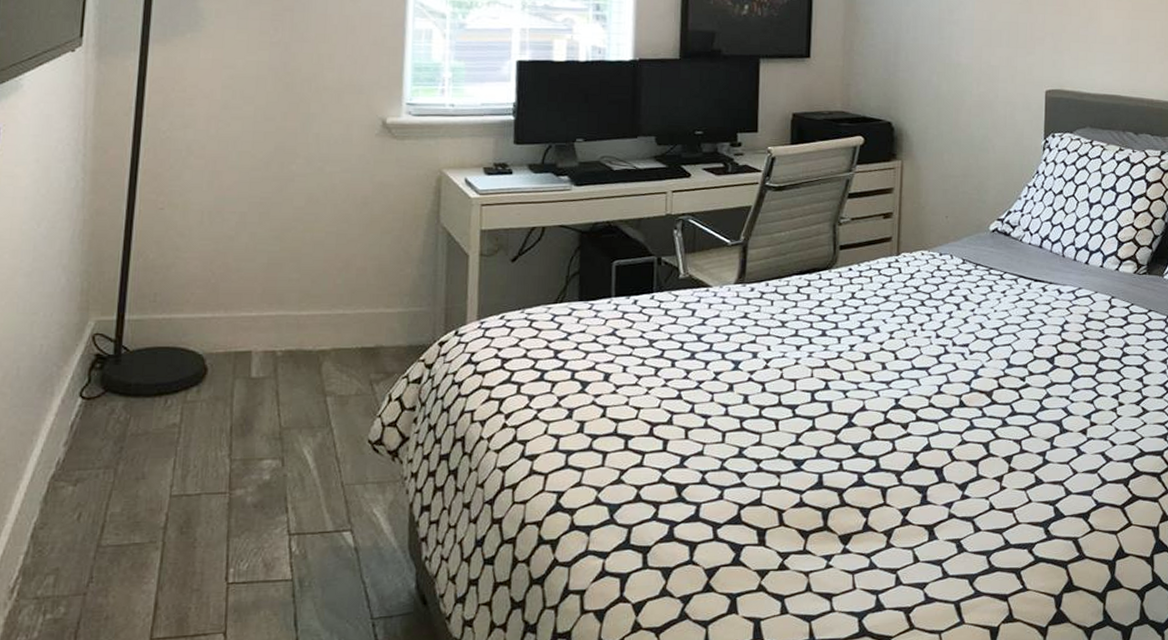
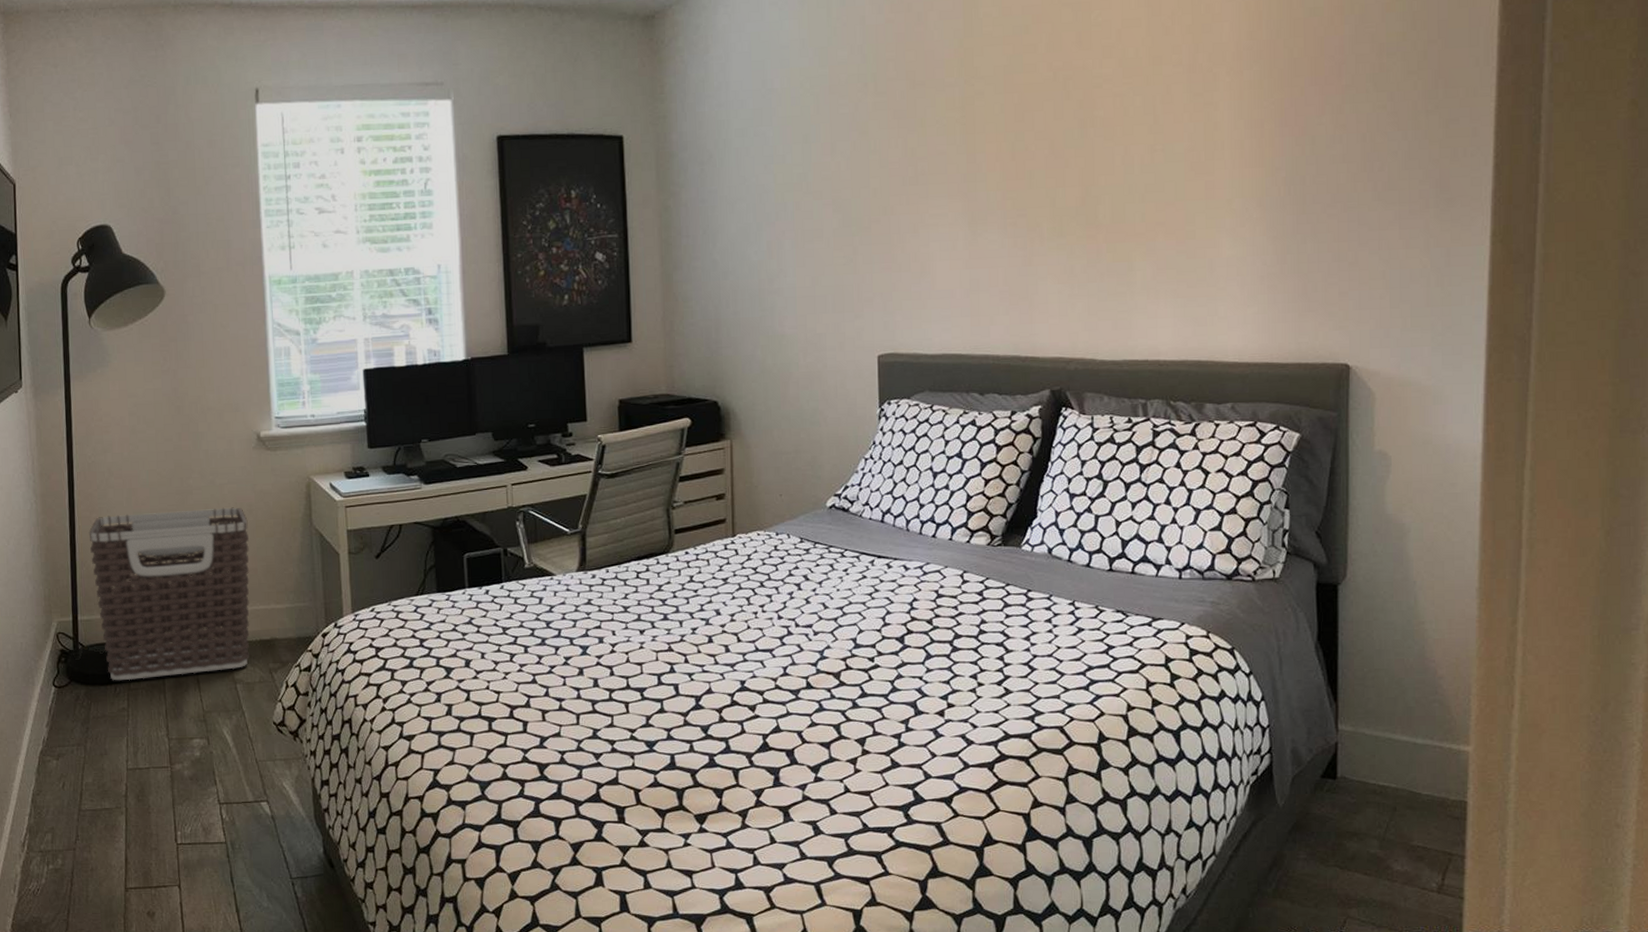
clothes hamper: none [152,198,361,392] -> present [88,507,250,681]

